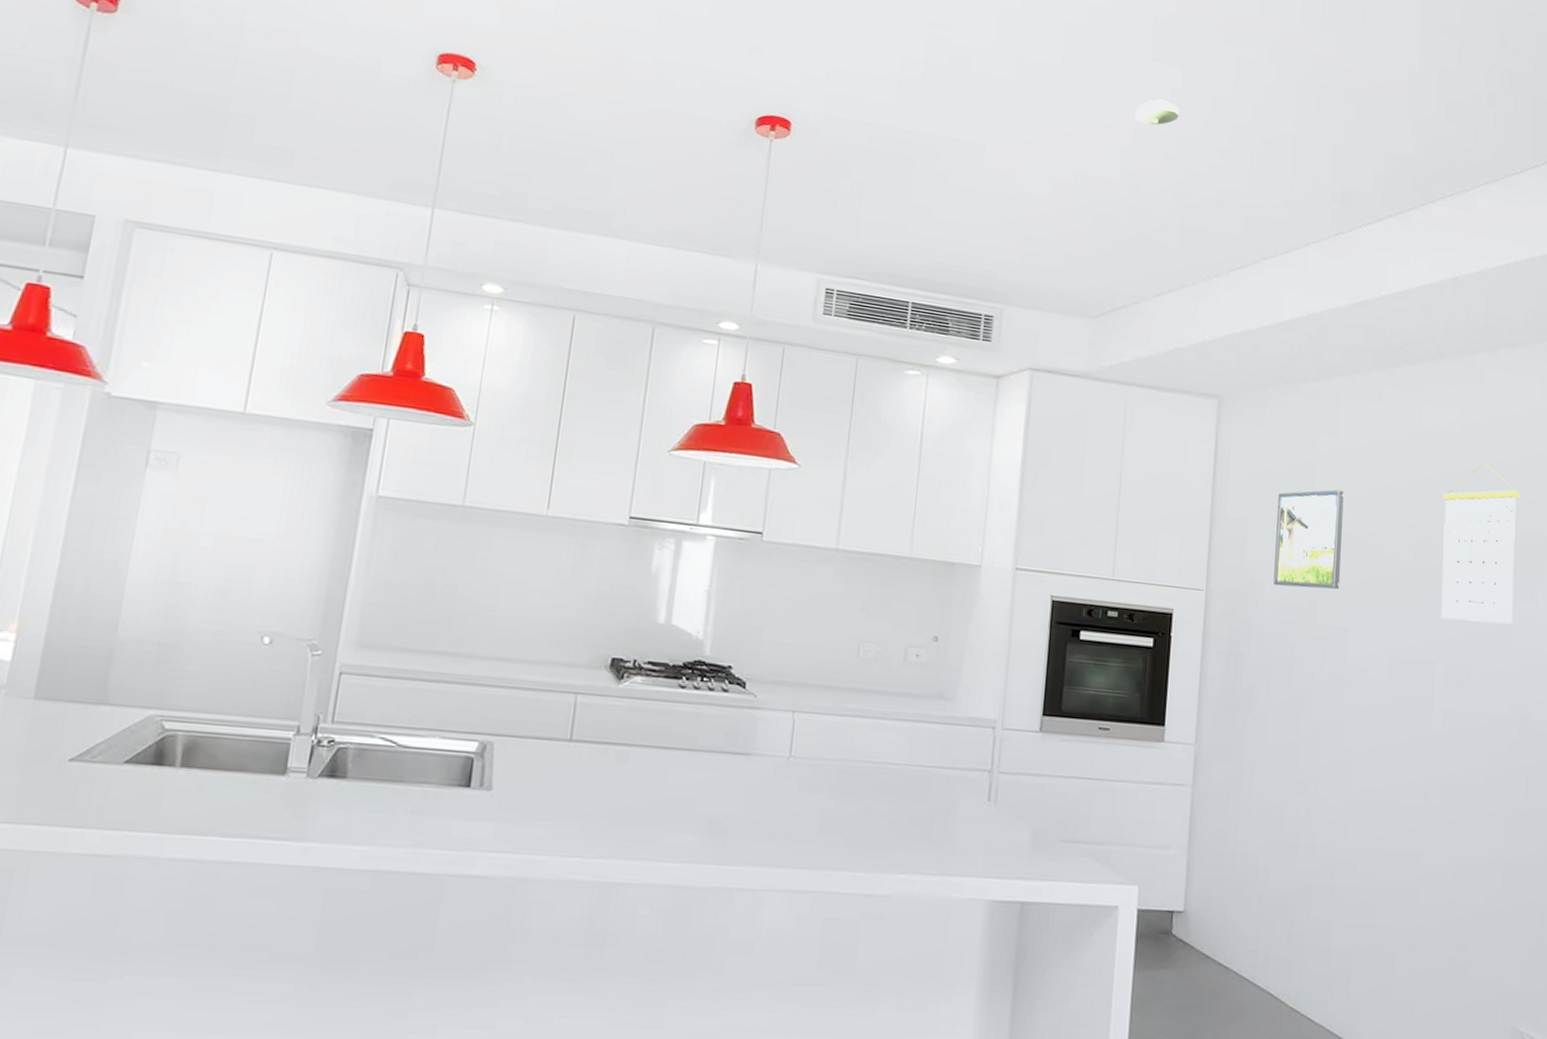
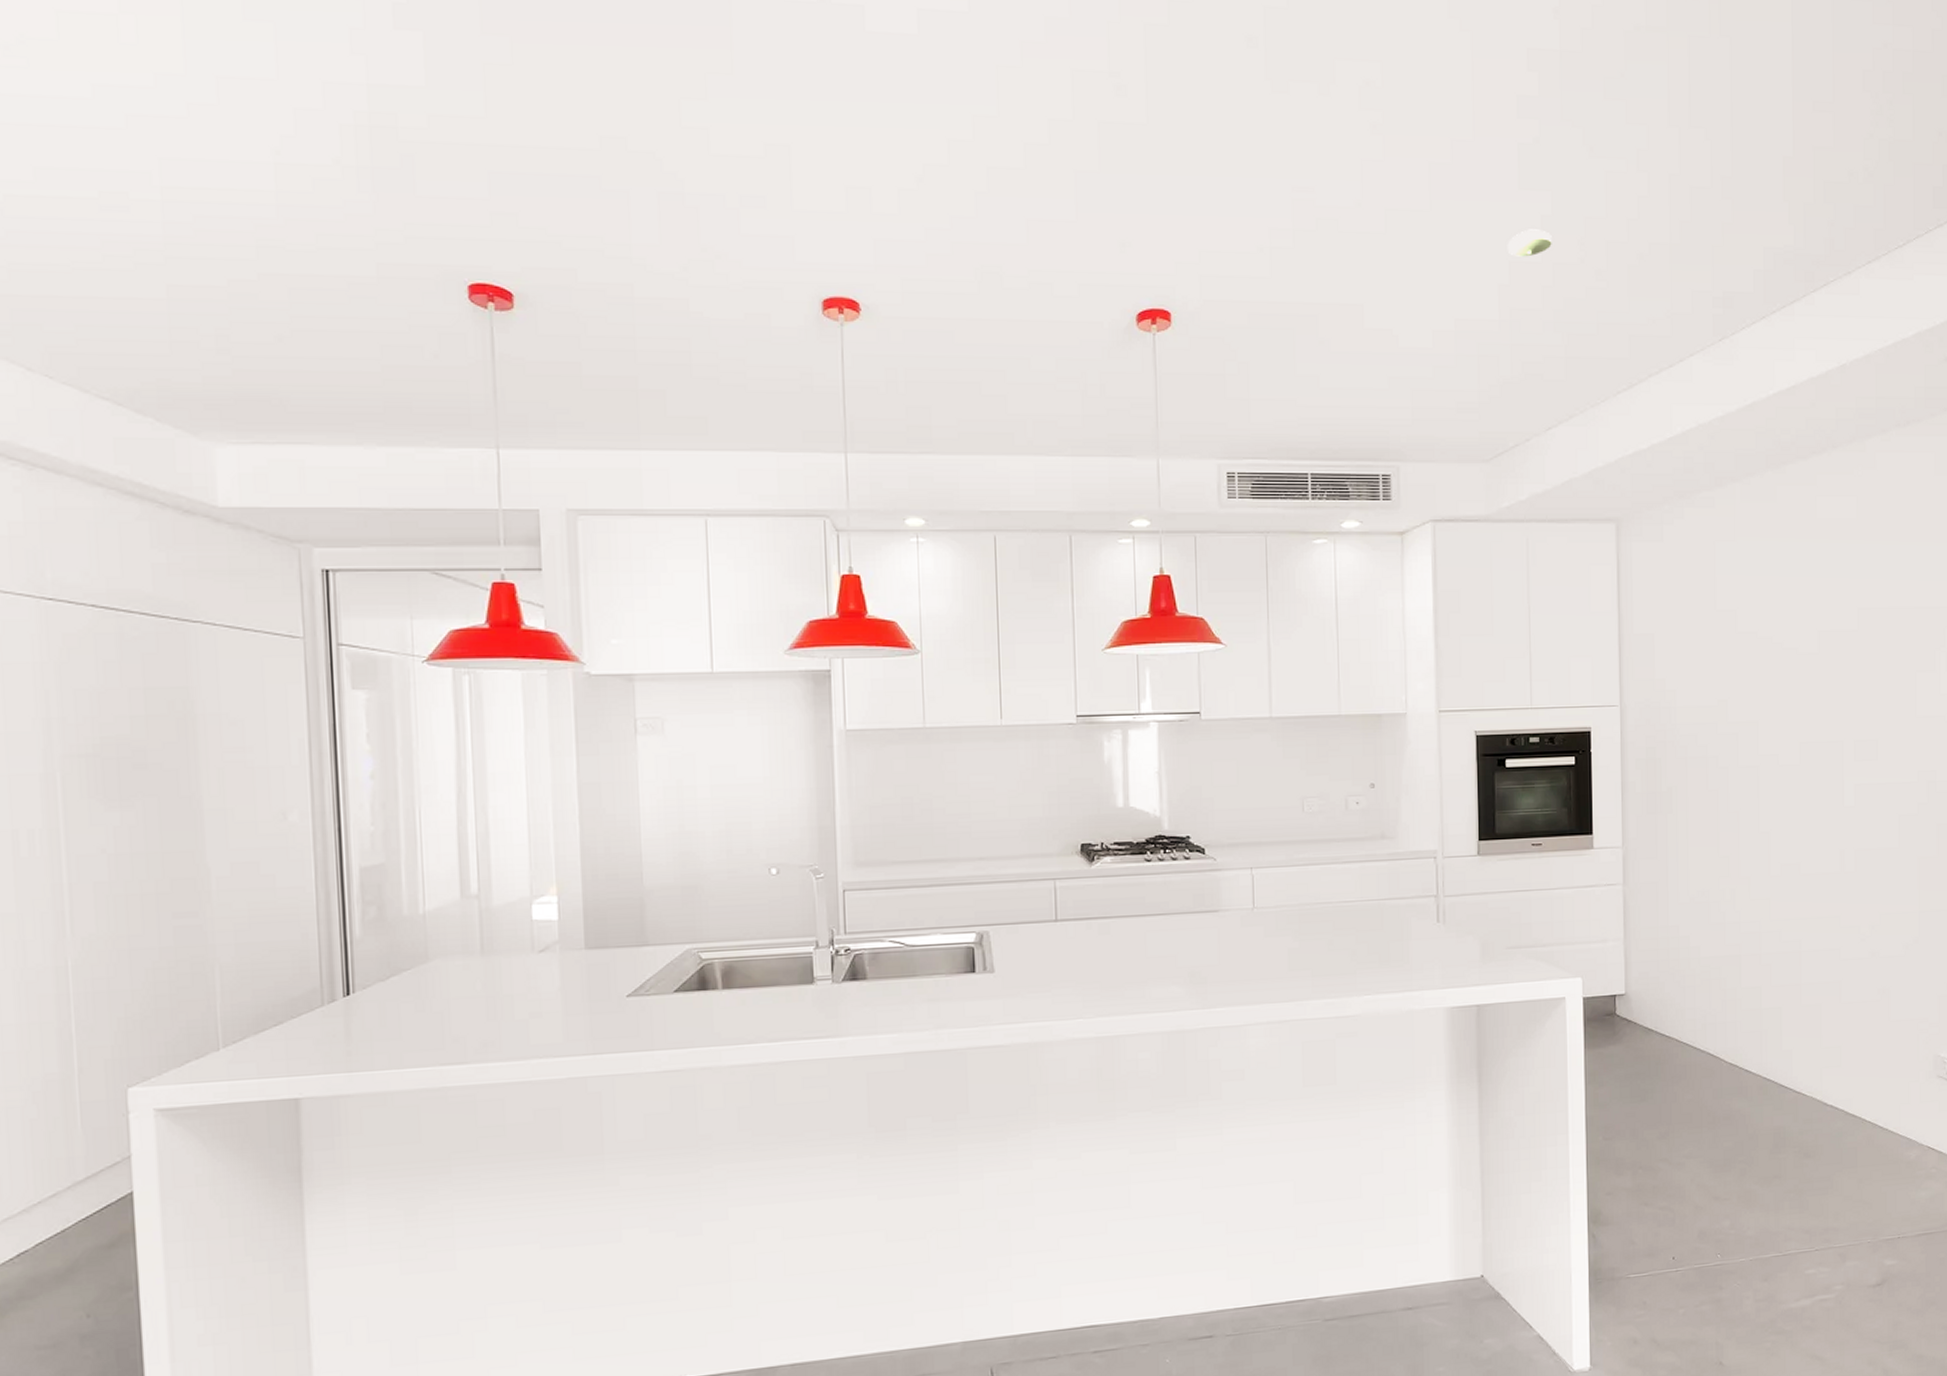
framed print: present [1273,489,1344,589] -> none [1681,592,1748,692]
calendar: present [1441,463,1519,625] -> none [1842,545,1917,700]

